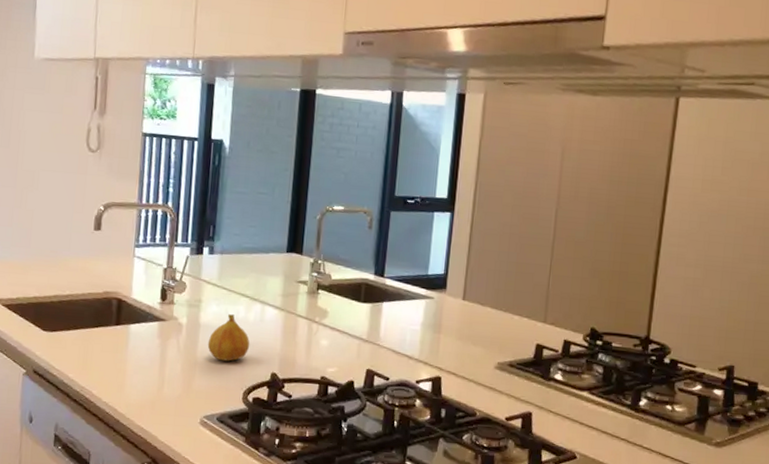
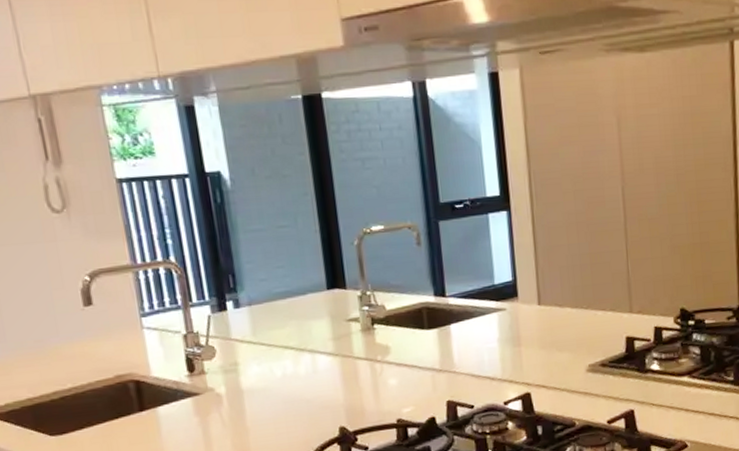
fruit: present [207,314,250,362] -> none [256,371,308,426]

